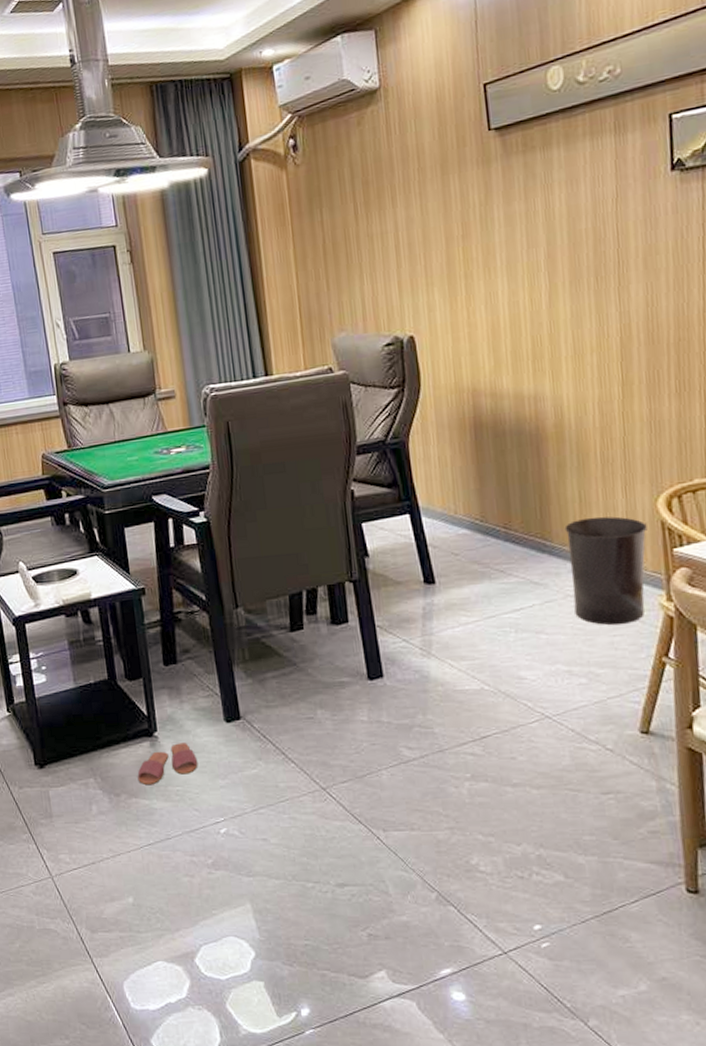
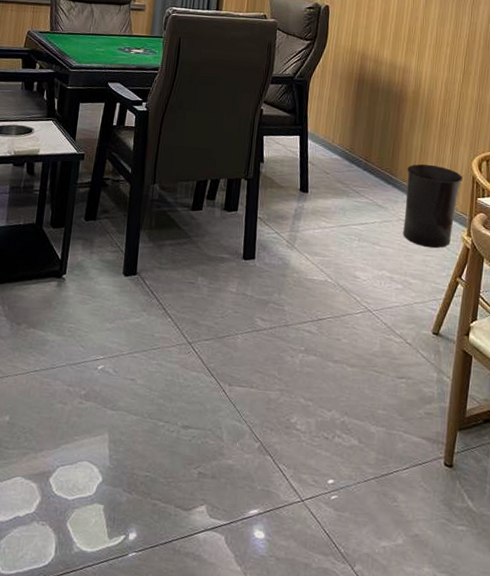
slippers: present [137,743,198,784] -> none [39,287,94,319]

